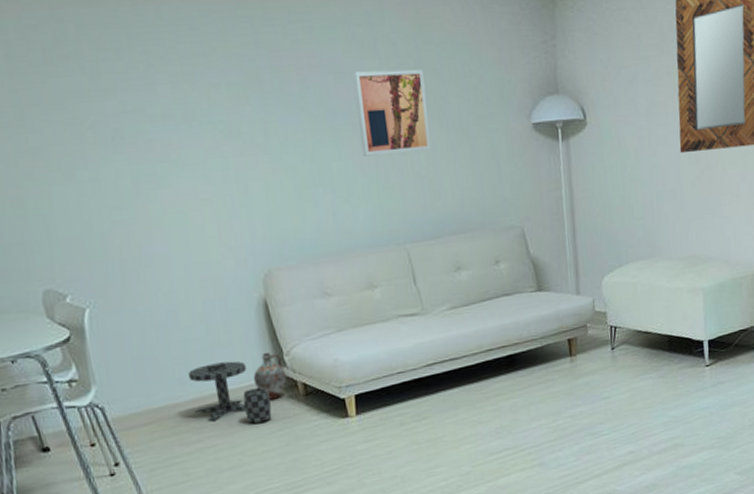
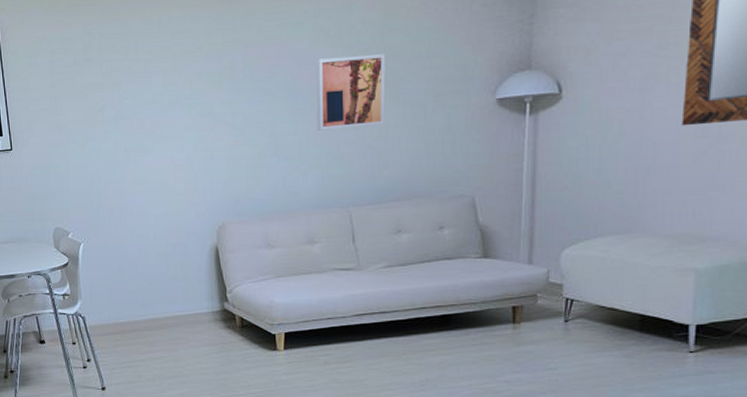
pedestal table: present [187,361,272,423] -> none [148,293,211,344]
ceramic jug: present [253,352,287,400] -> none [199,288,227,327]

